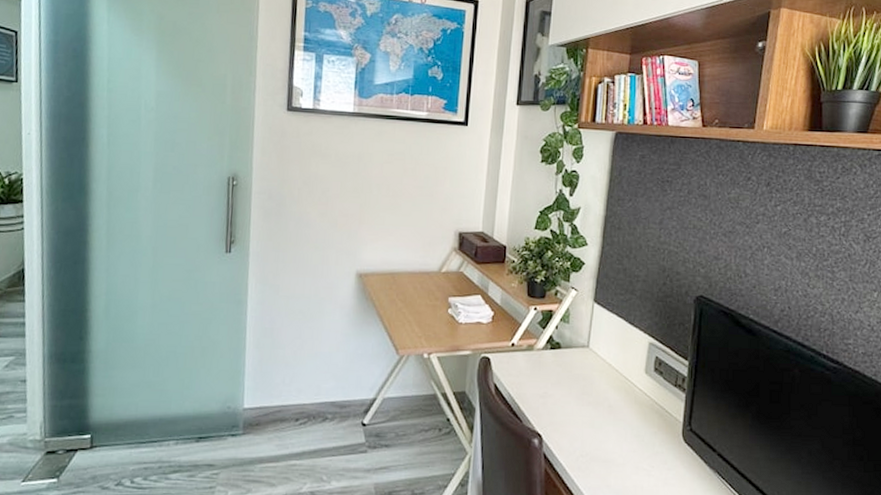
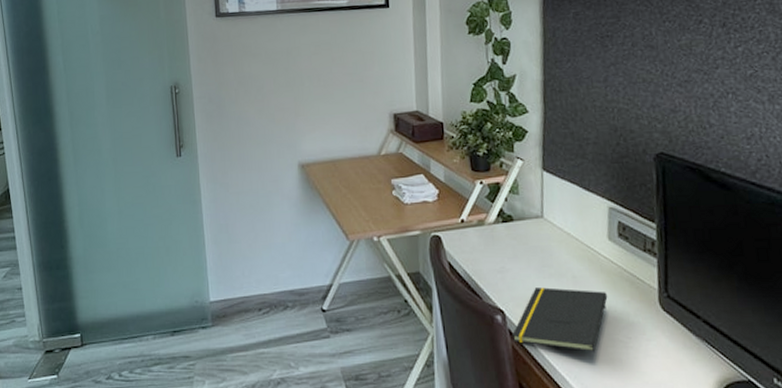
notepad: none [547,414,638,479] -> present [512,287,608,352]

